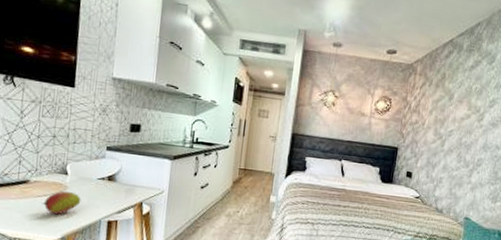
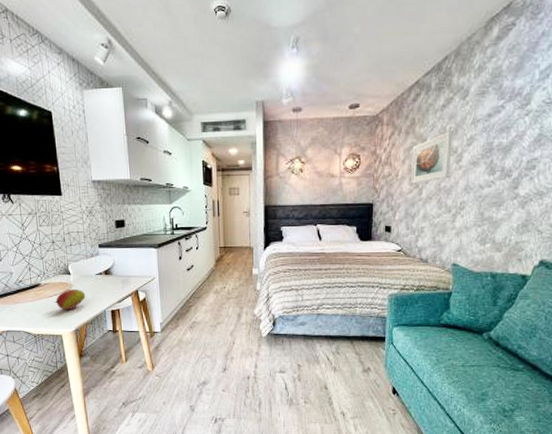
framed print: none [436,90,478,135] -> present [411,130,453,184]

